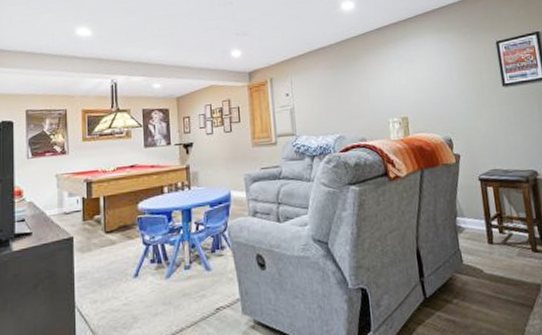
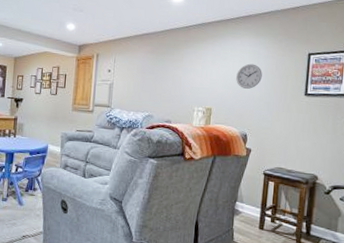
wall clock: none [426,61,454,90] -> present [236,63,262,89]

